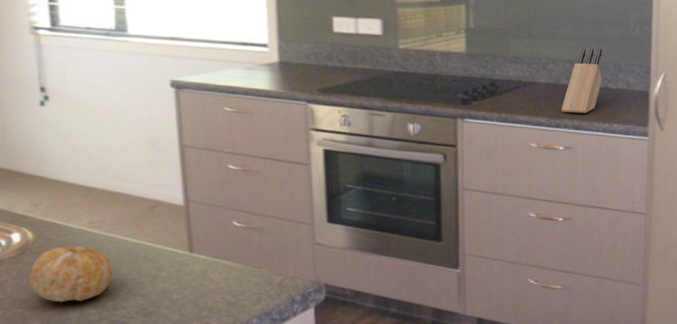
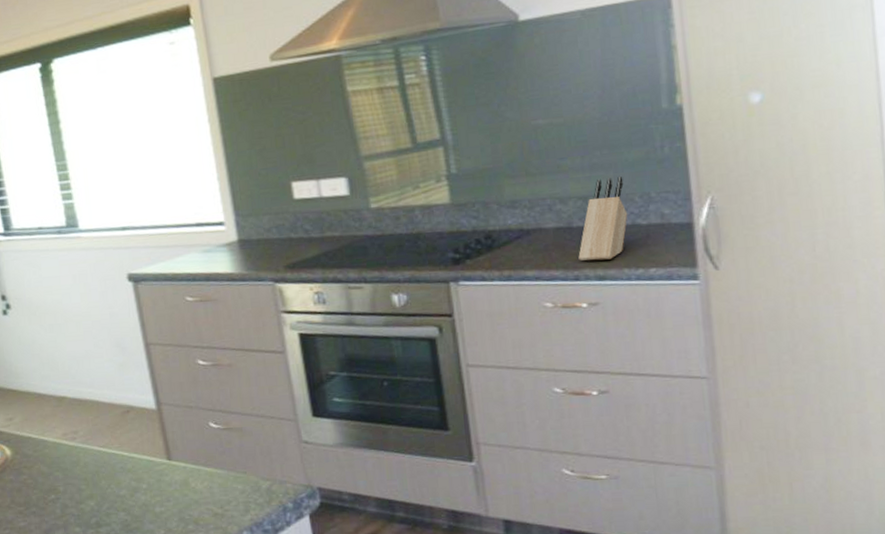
fruit: present [29,246,114,303] -> none [12,460,93,522]

